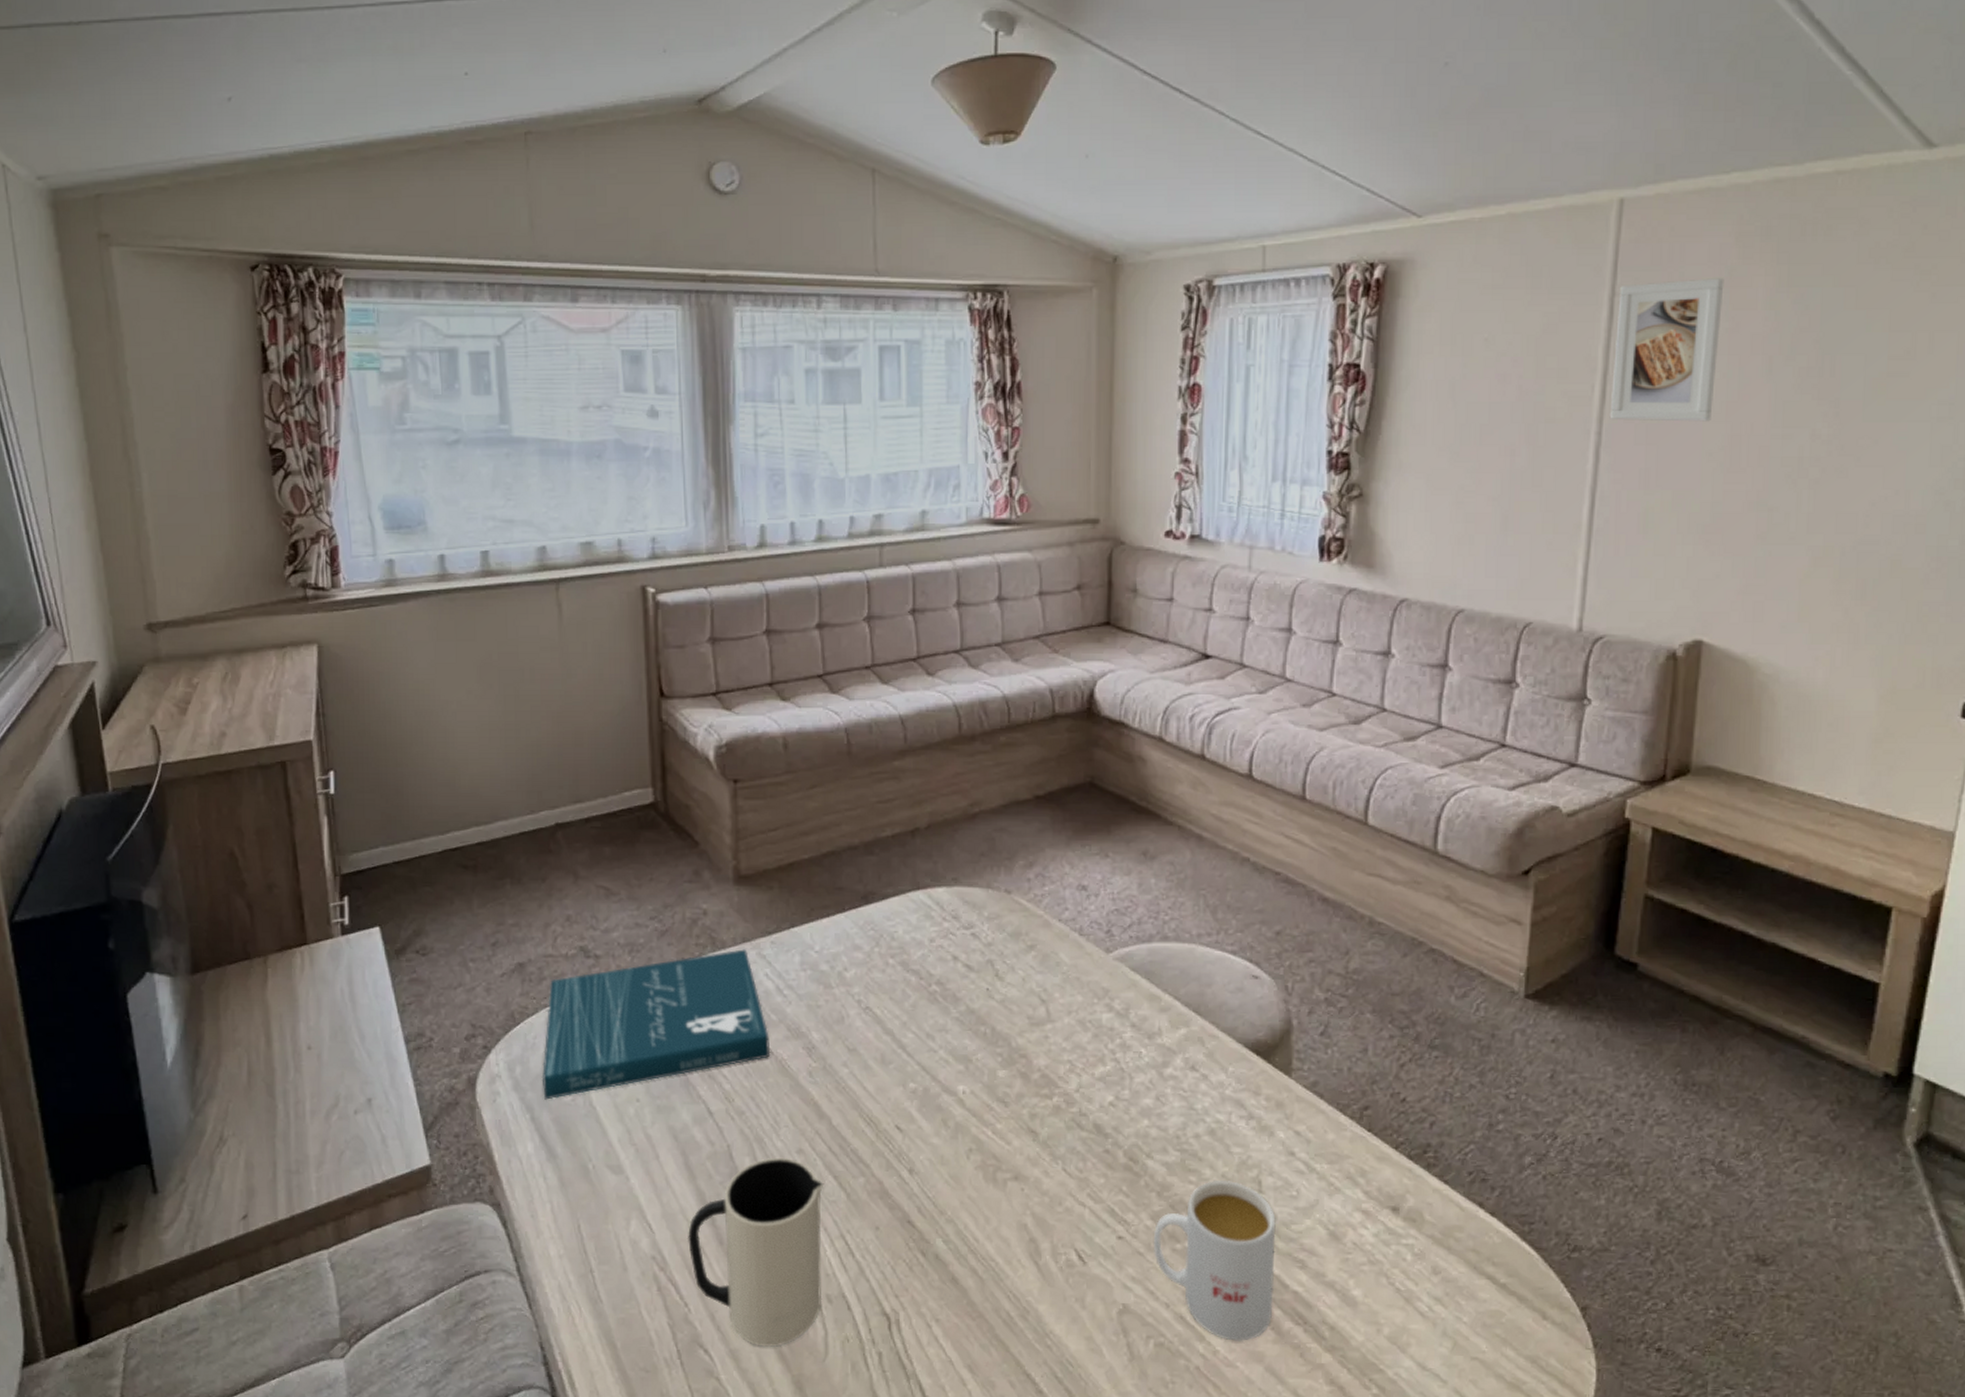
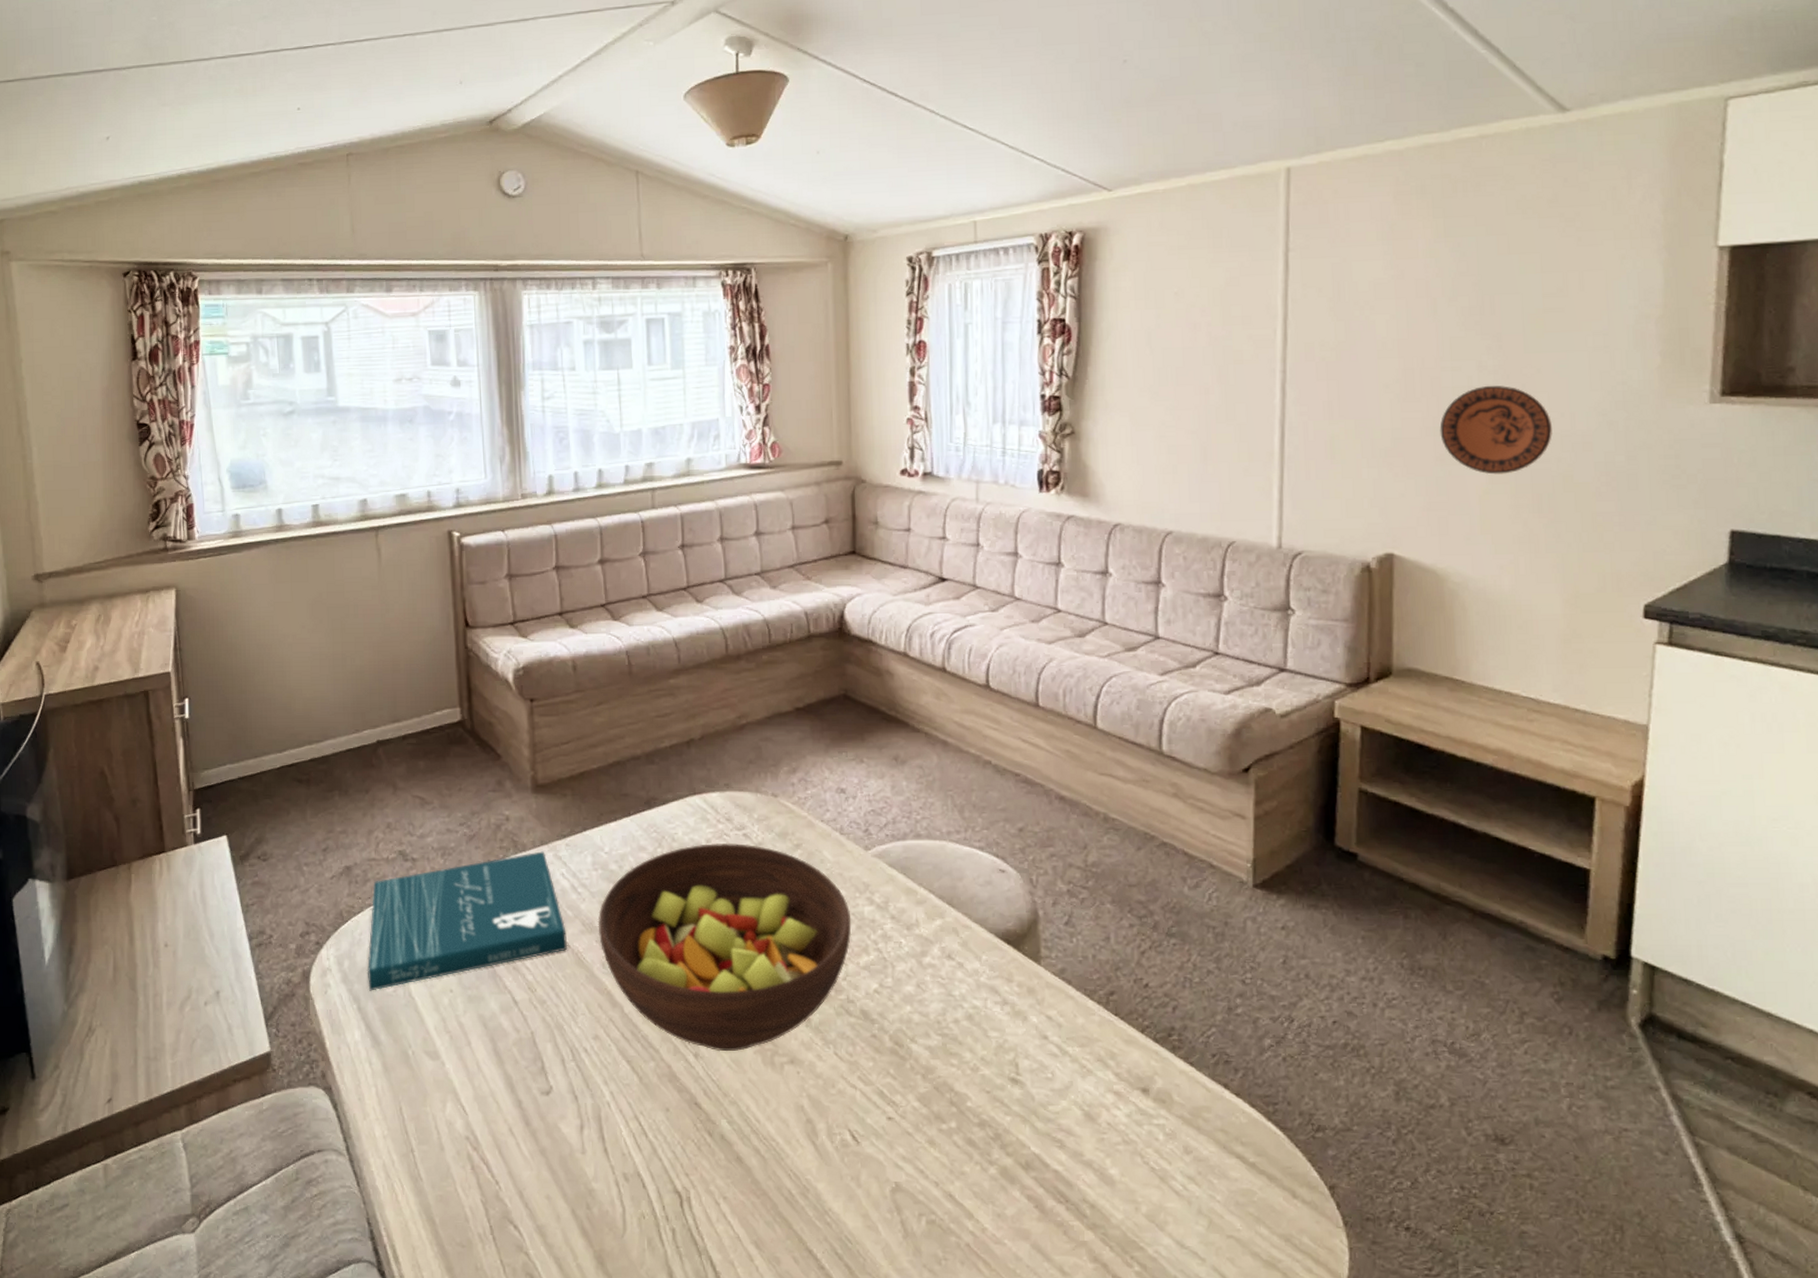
mug: present [687,1157,824,1348] -> none [496,1043,620,1224]
fruit bowl: none [805,942,1088,1167] -> present [597,842,852,1052]
mug: present [1153,1179,1276,1341] -> none [920,1062,1036,1219]
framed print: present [1609,278,1724,422] -> none [1292,232,1387,360]
decorative plate: none [1763,456,1885,556] -> present [1439,385,1552,475]

